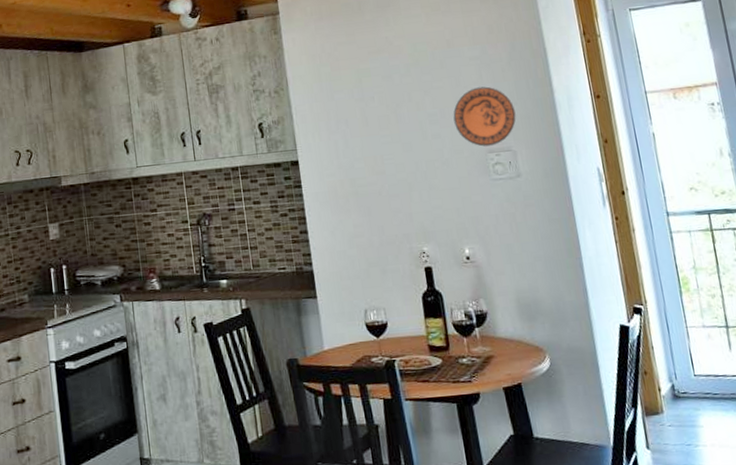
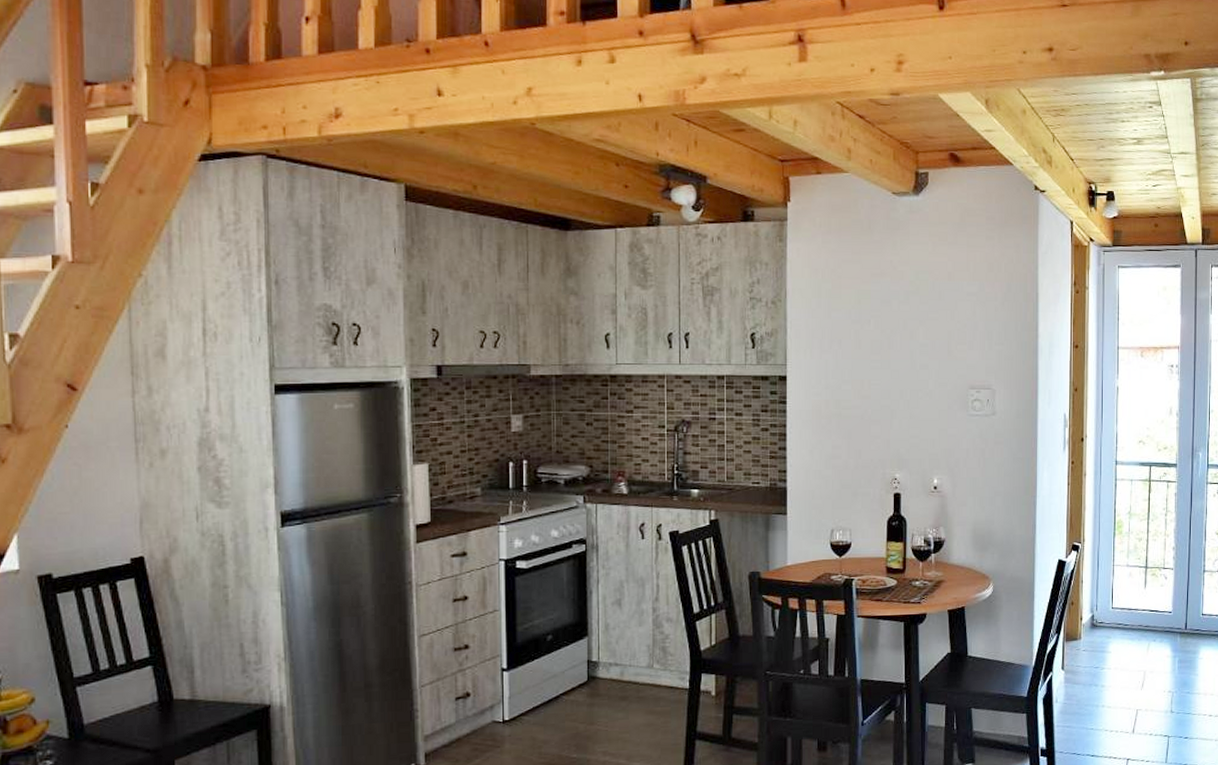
decorative plate: present [453,86,516,147] -> none [943,323,1000,382]

